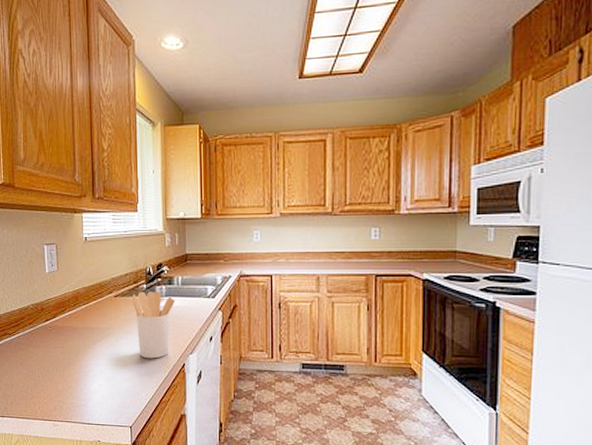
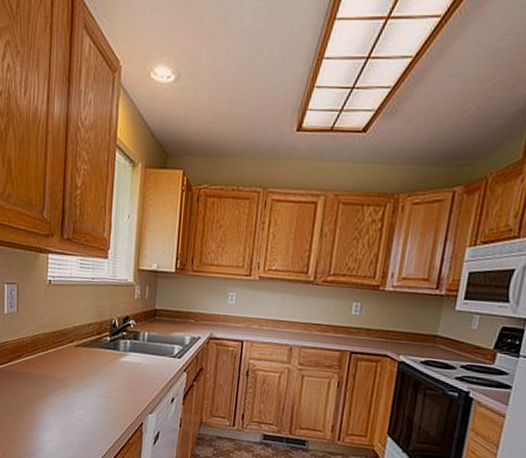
utensil holder: present [132,291,175,359] -> none [94,343,139,415]

